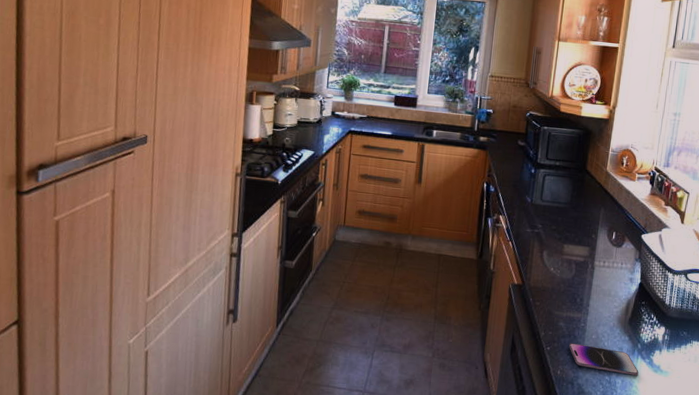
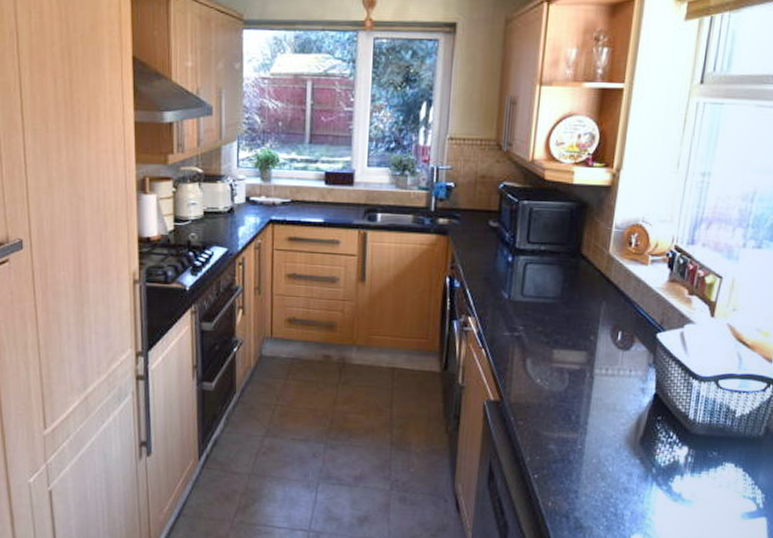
smartphone: present [569,343,639,376] -> none [562,469,653,506]

